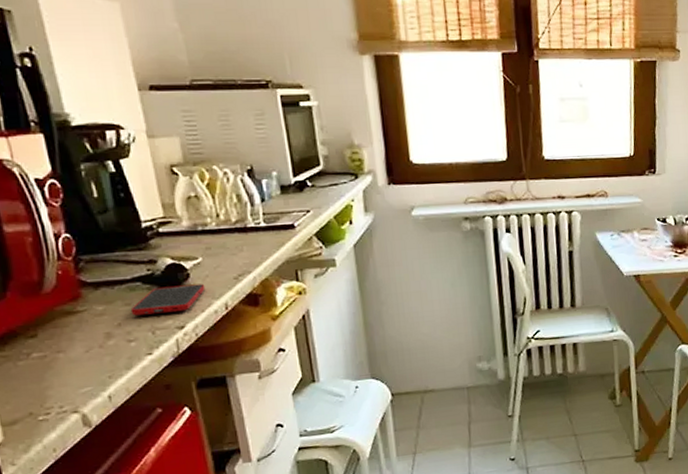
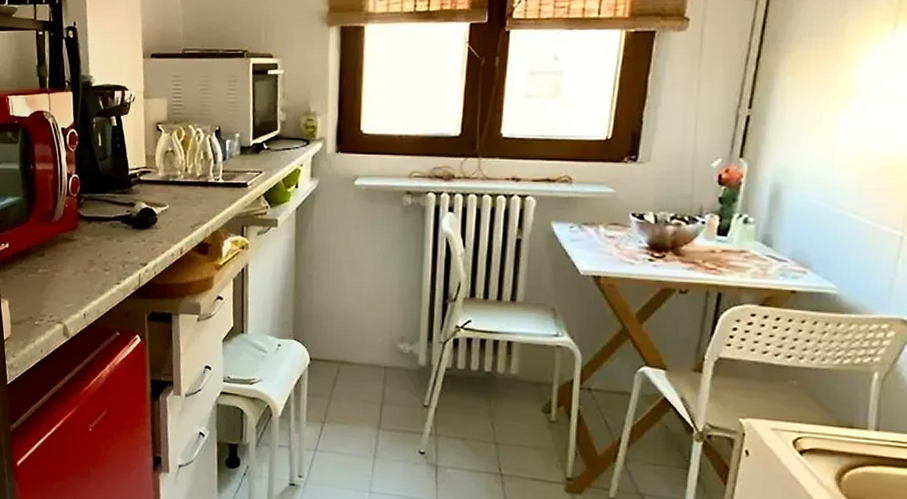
cell phone: present [130,283,206,316] -> none [110,227,168,251]

